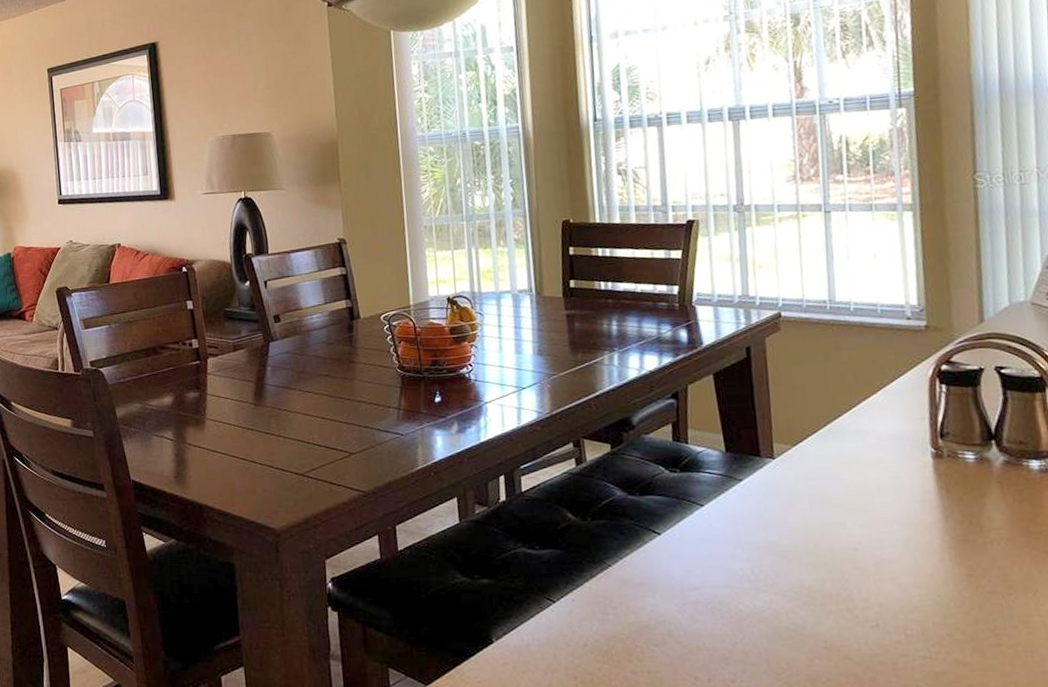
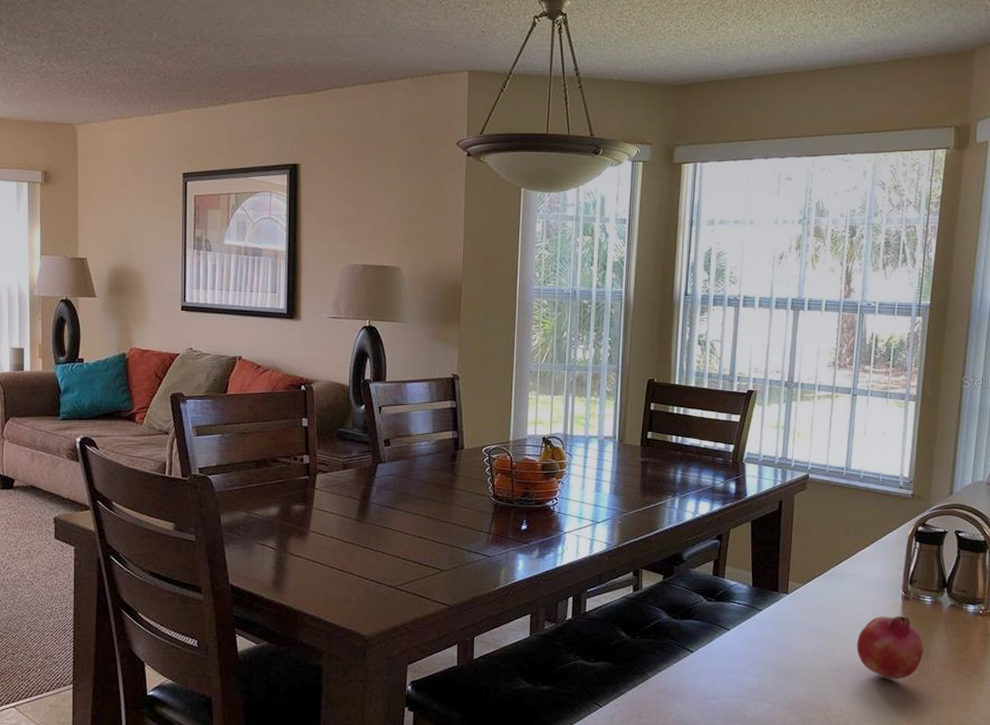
fruit: none [876,479,975,560] -> present [856,616,924,679]

